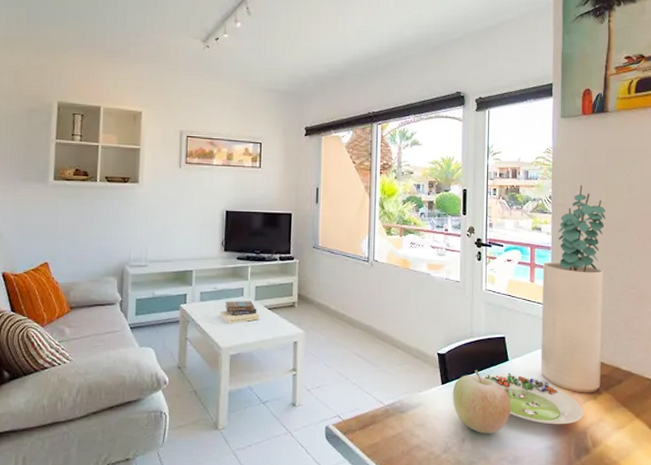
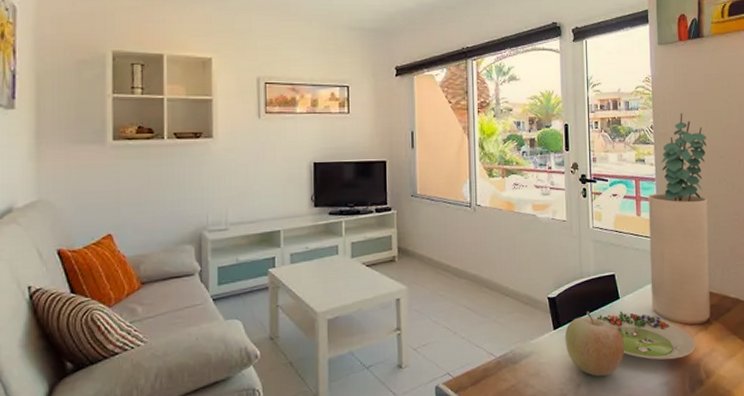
books: present [219,301,259,324] -> none [313,259,357,286]

